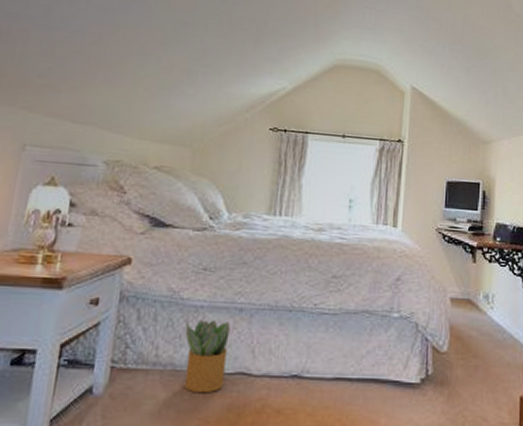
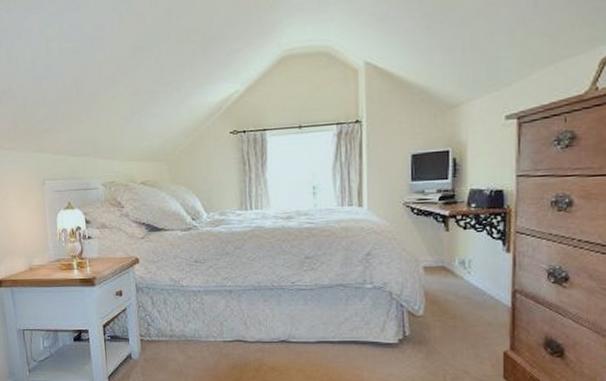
potted plant: present [184,319,231,394] -> none [189,301,226,357]

